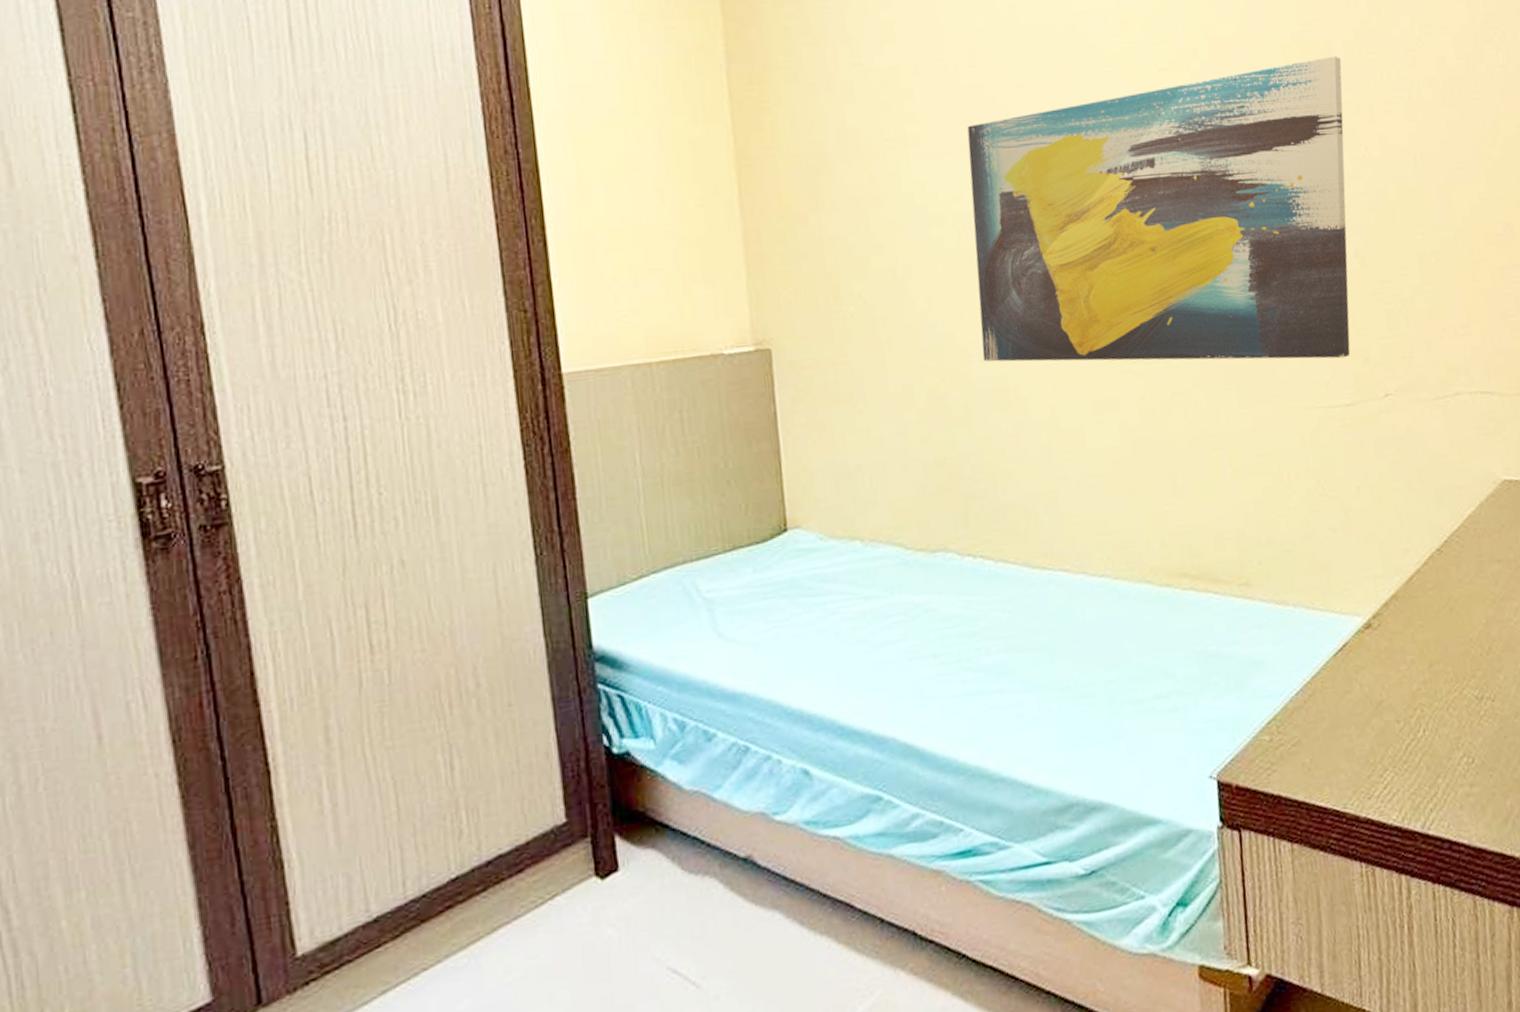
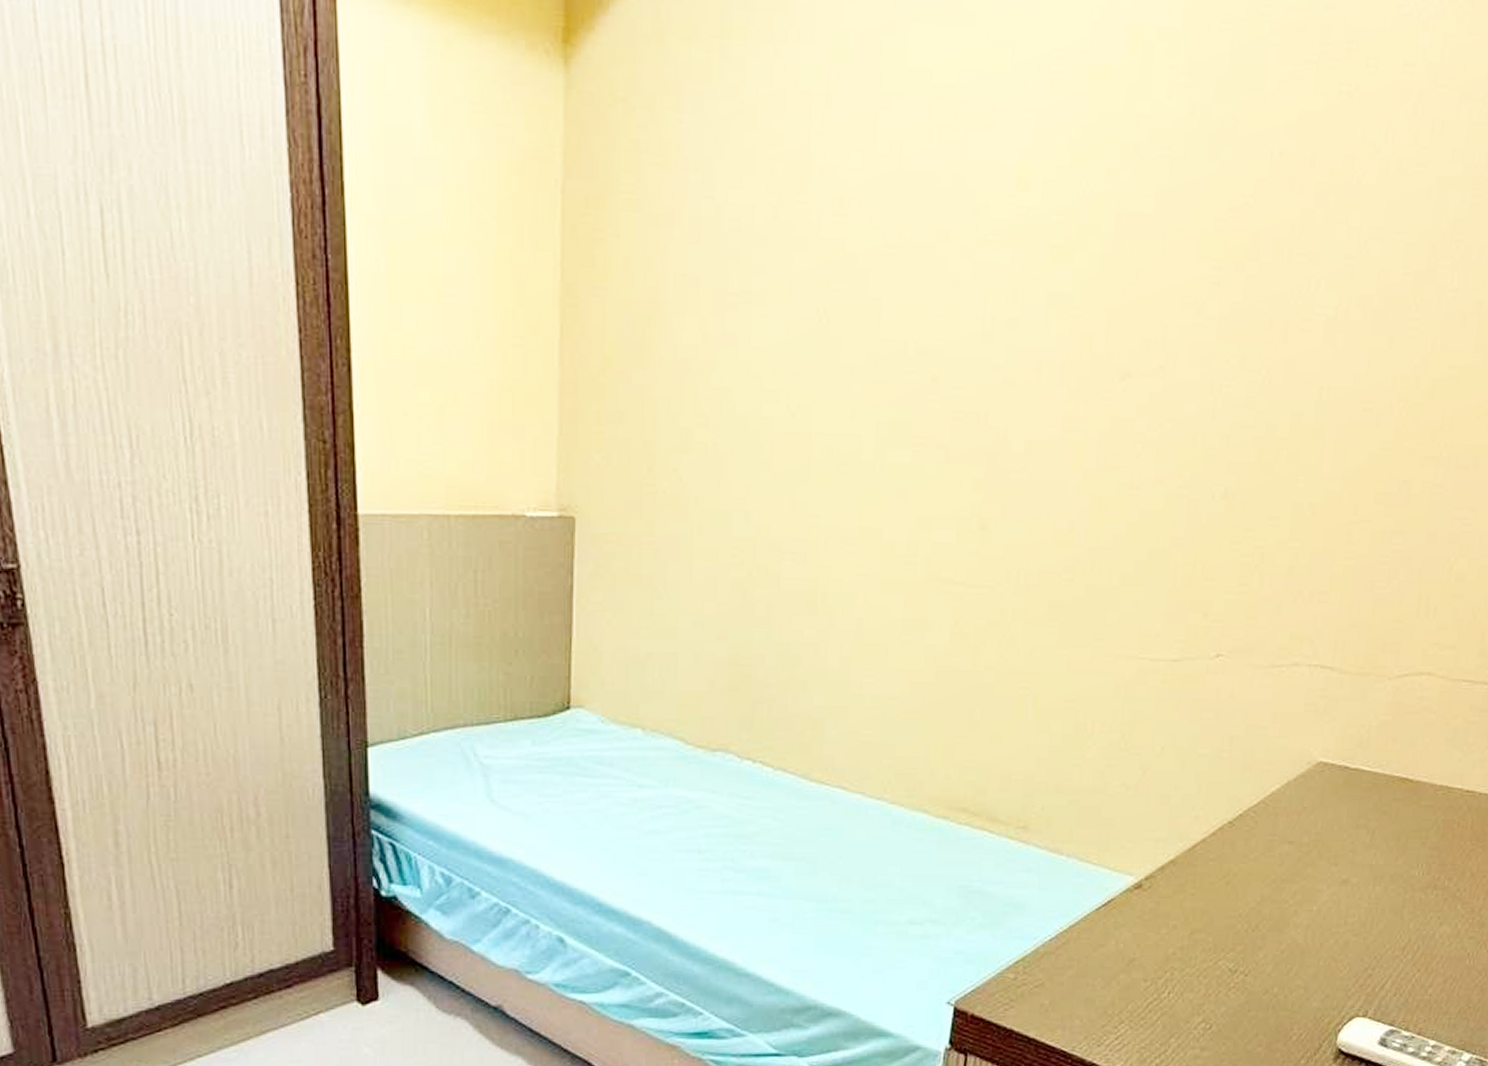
wall art: present [967,55,1351,362] -> none [796,252,1266,609]

